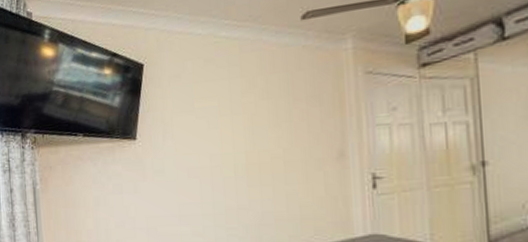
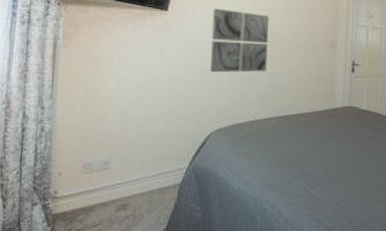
wall art: none [185,128,257,205] -> present [210,8,269,73]

